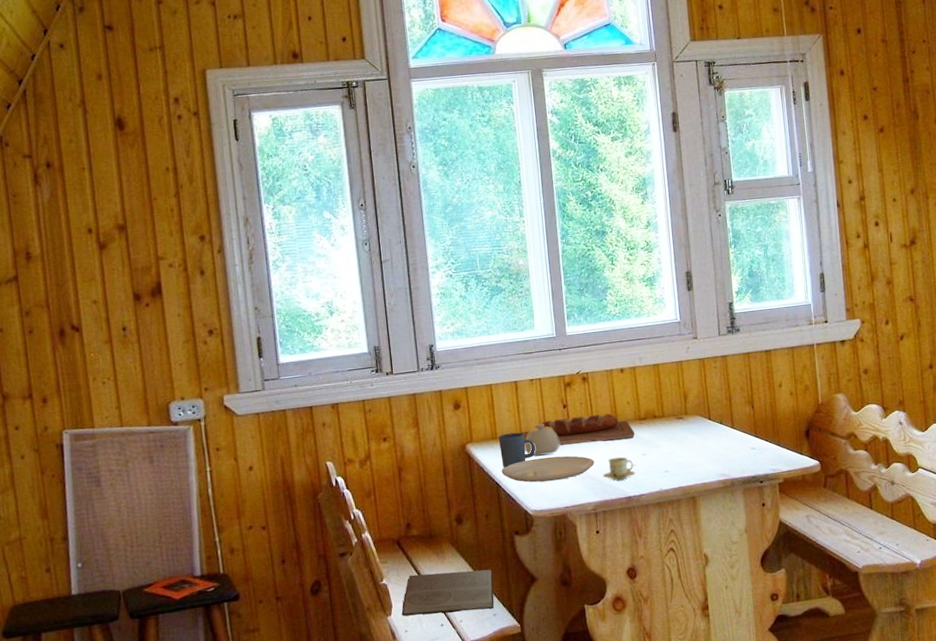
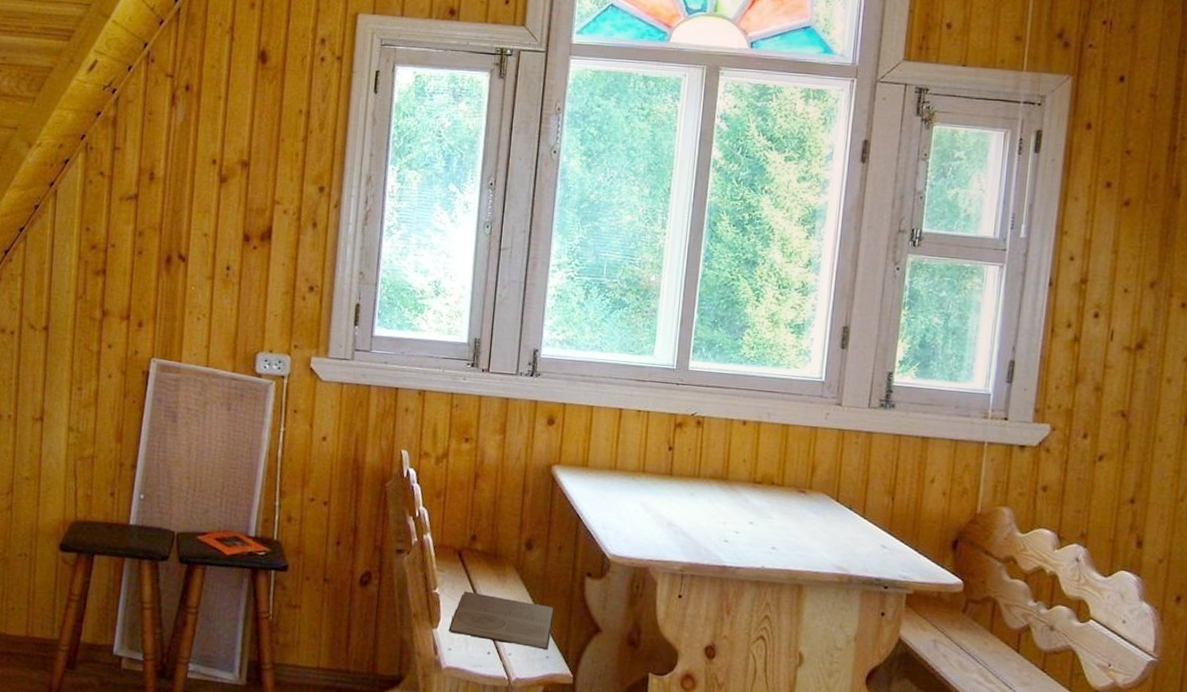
mug: present [499,432,535,468] -> none [588,463,628,501]
plate: present [501,455,594,483] -> none [585,497,692,529]
bread loaf: present [521,413,635,446] -> none [616,460,746,501]
sugar bowl: present [524,423,561,456] -> none [615,461,658,498]
cup and saucer: present [602,456,635,480] -> none [698,518,737,545]

